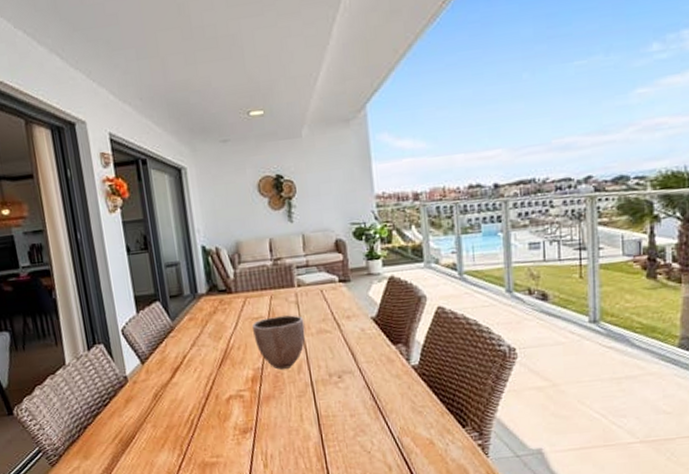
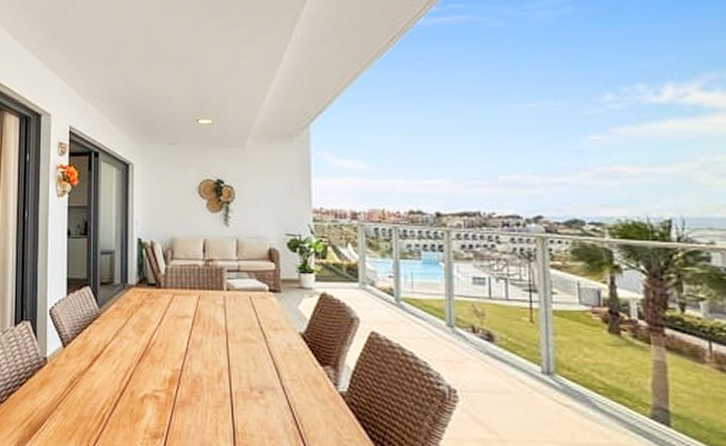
decorative bowl: present [252,315,305,369] -> none [177,318,229,375]

